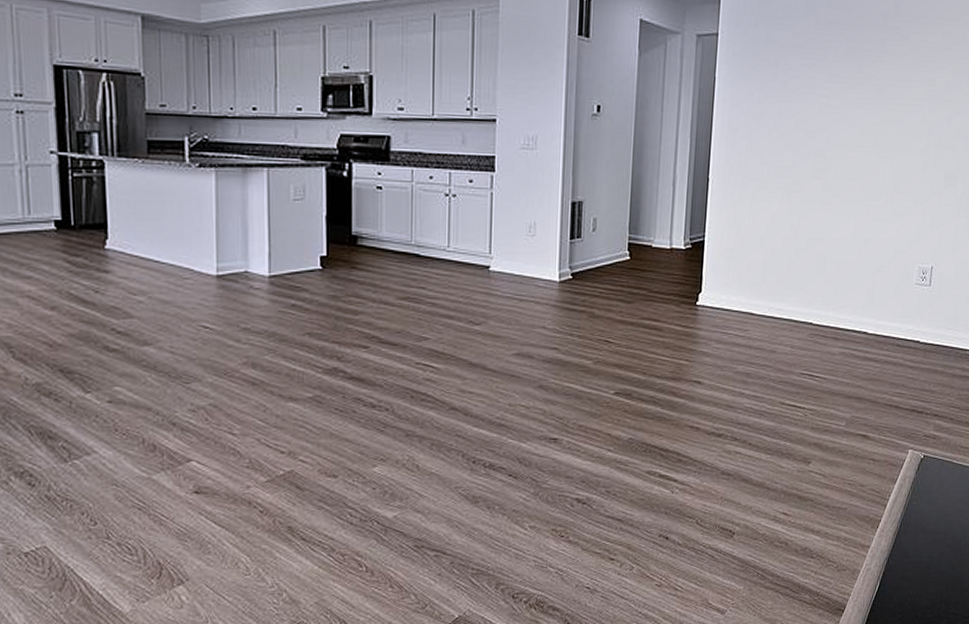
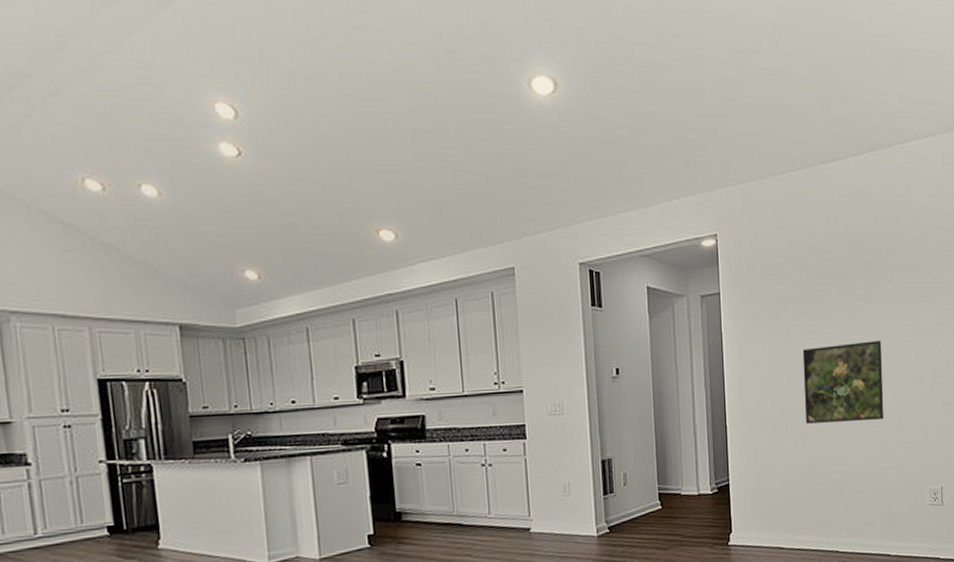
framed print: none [793,101,888,189] -> present [802,341,884,424]

